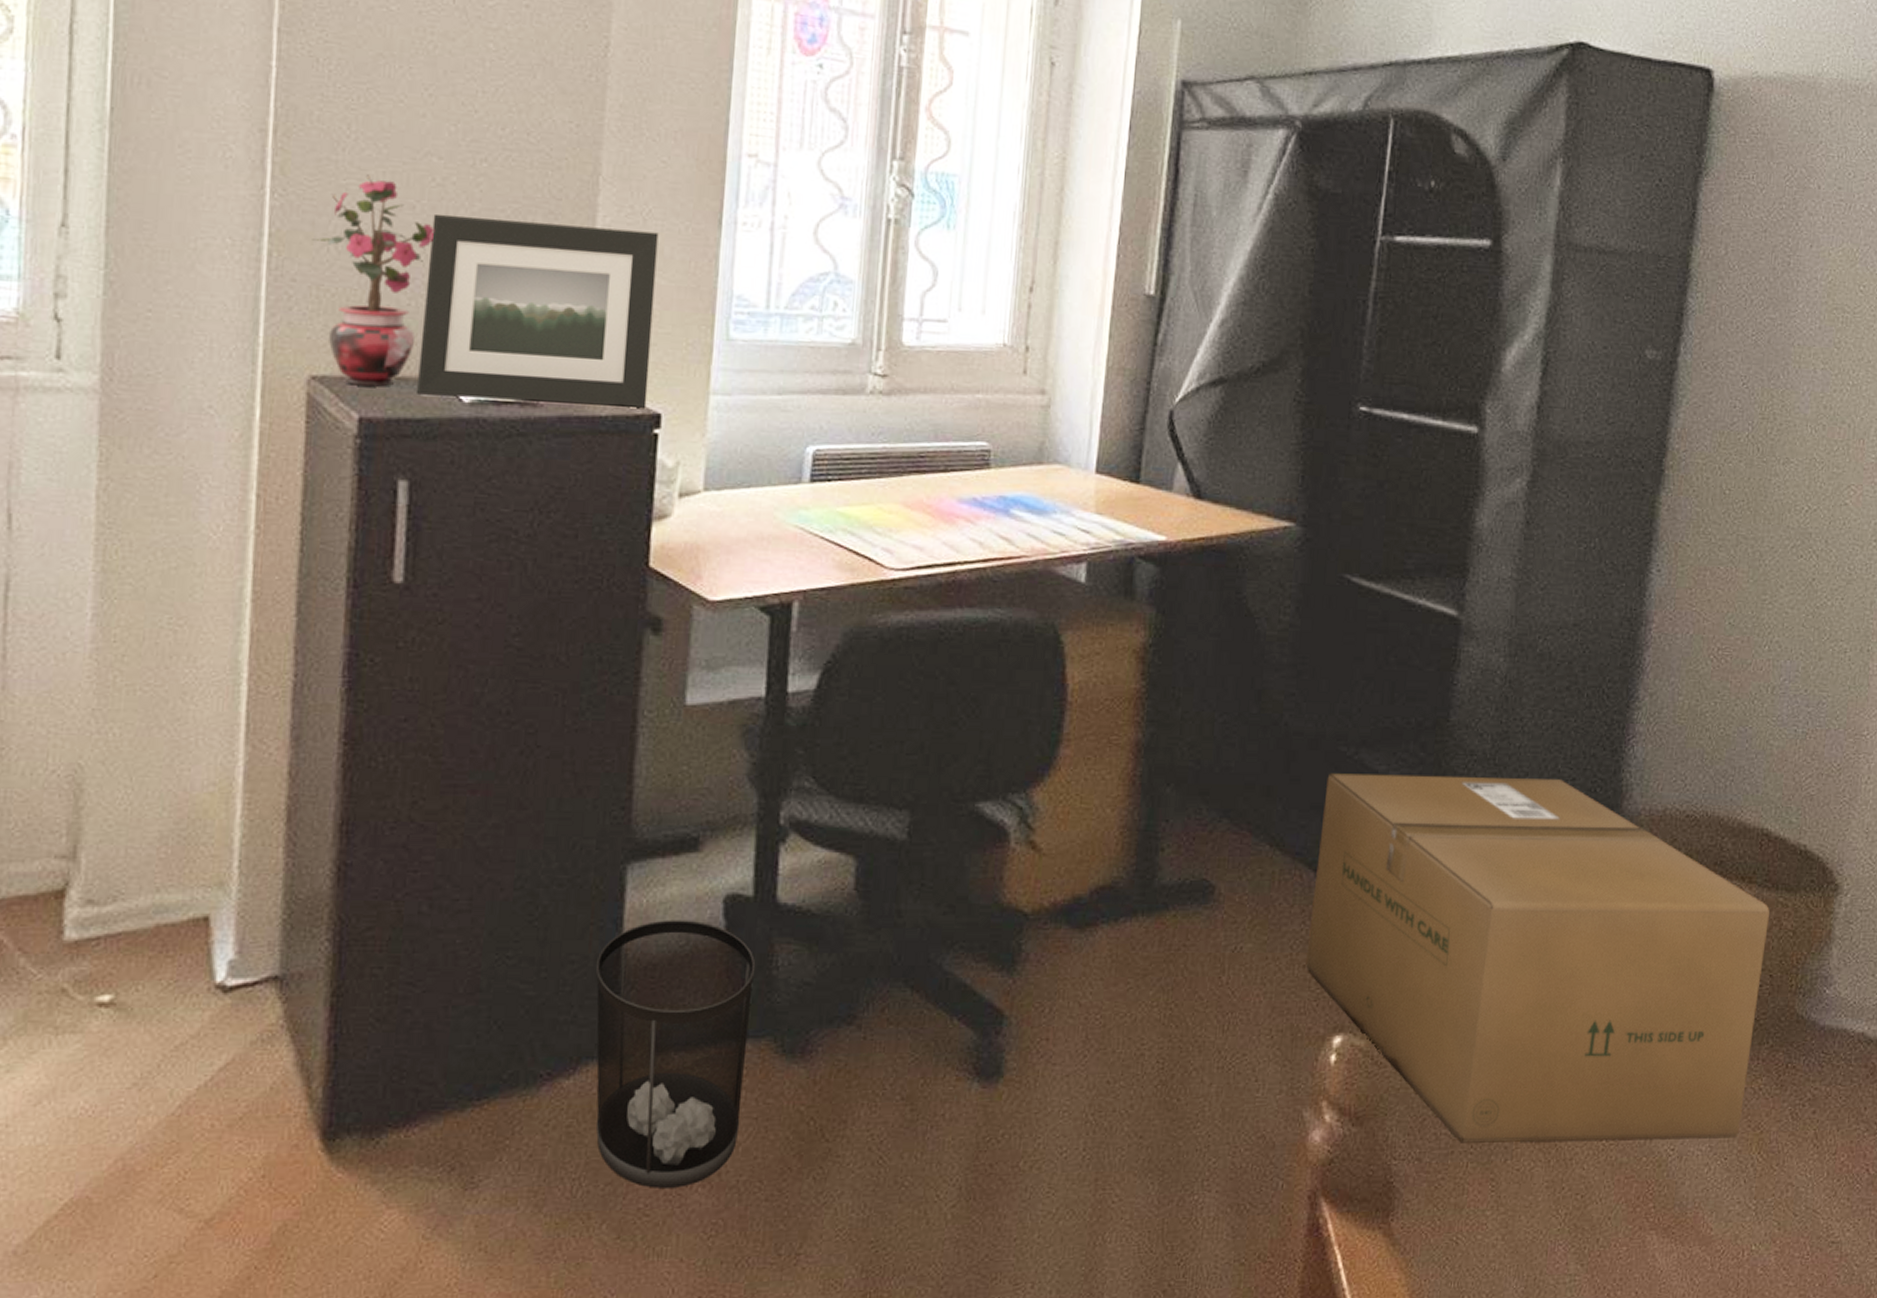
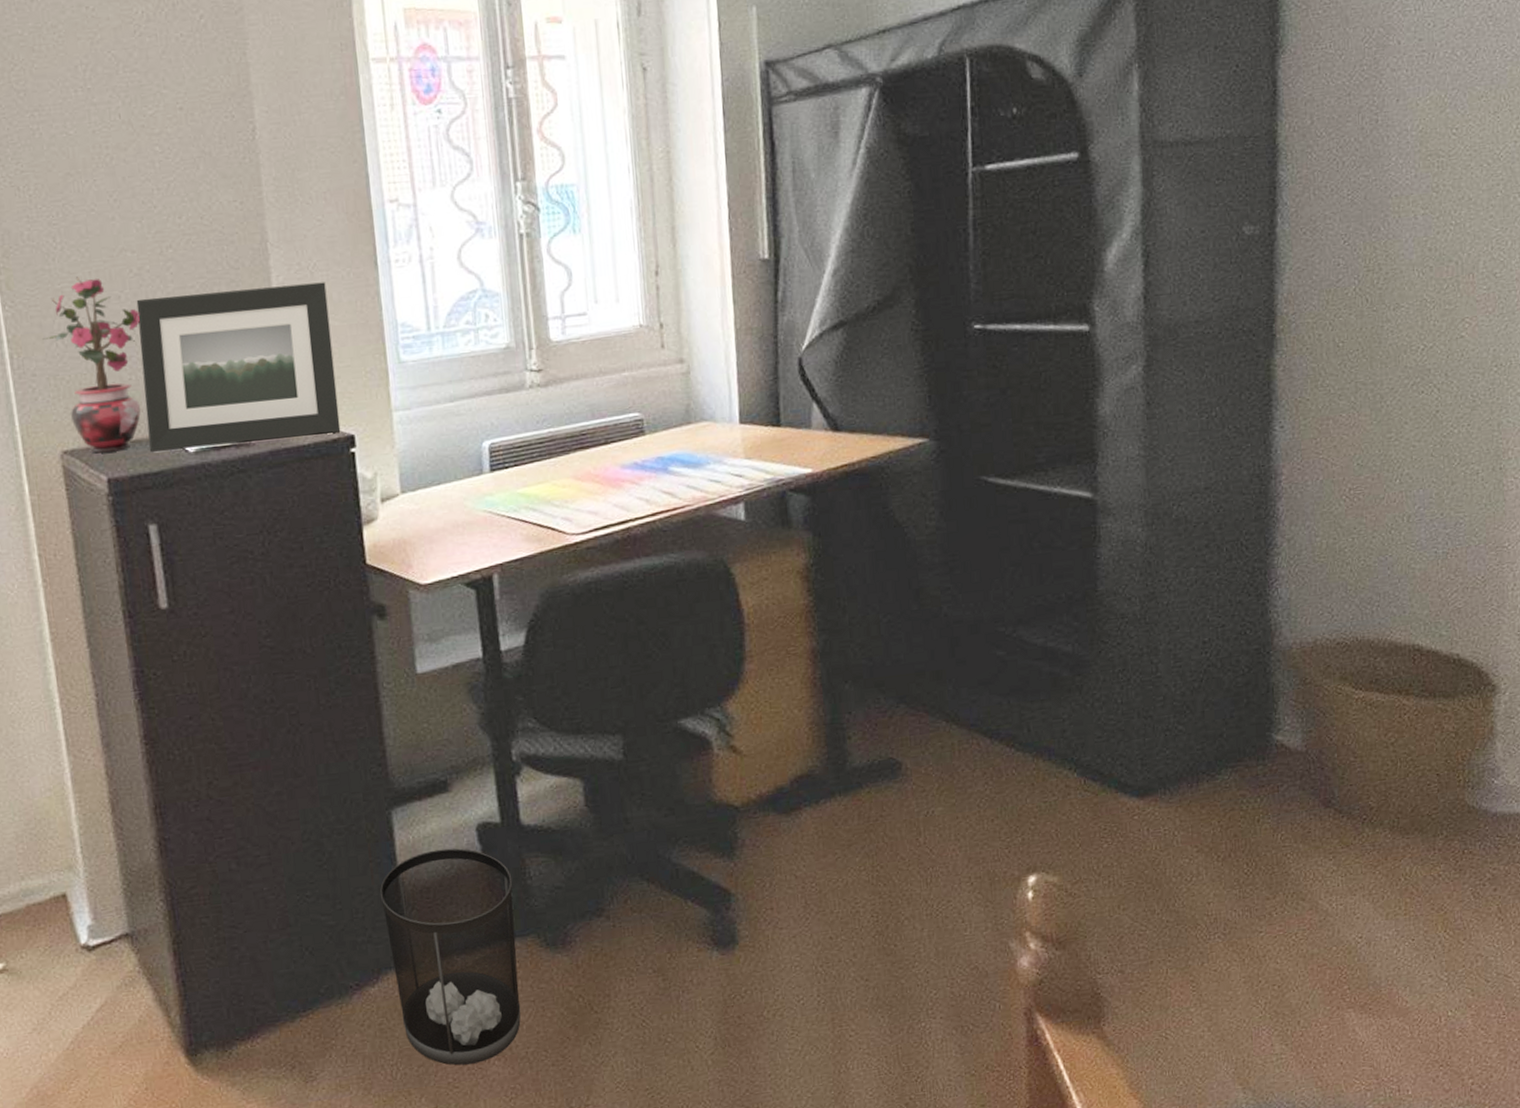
box: present [1306,773,1769,1143] -> none [990,627,1430,954]

